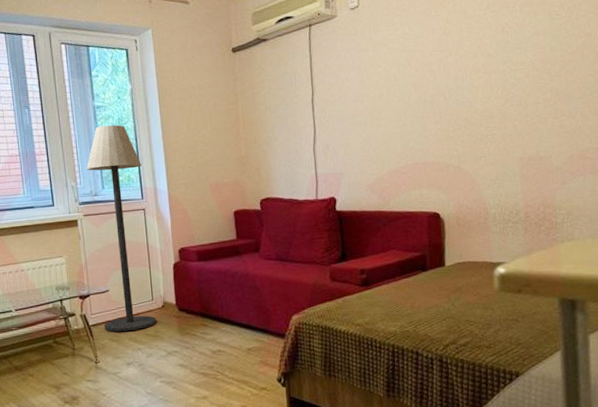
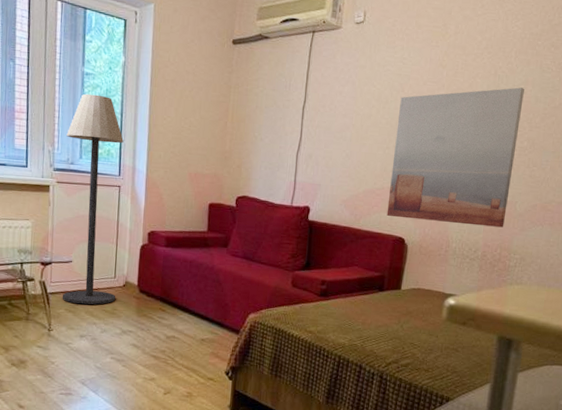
wall art: none [409,39,543,194] -> present [386,87,525,228]

